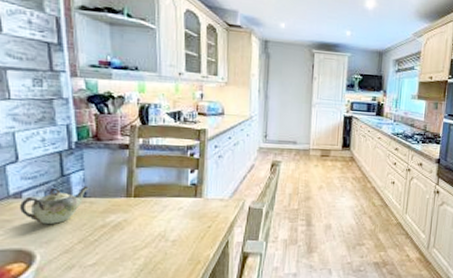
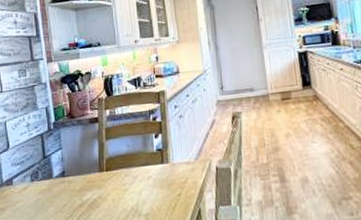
teapot: present [20,186,91,224] -> none [11,165,68,209]

